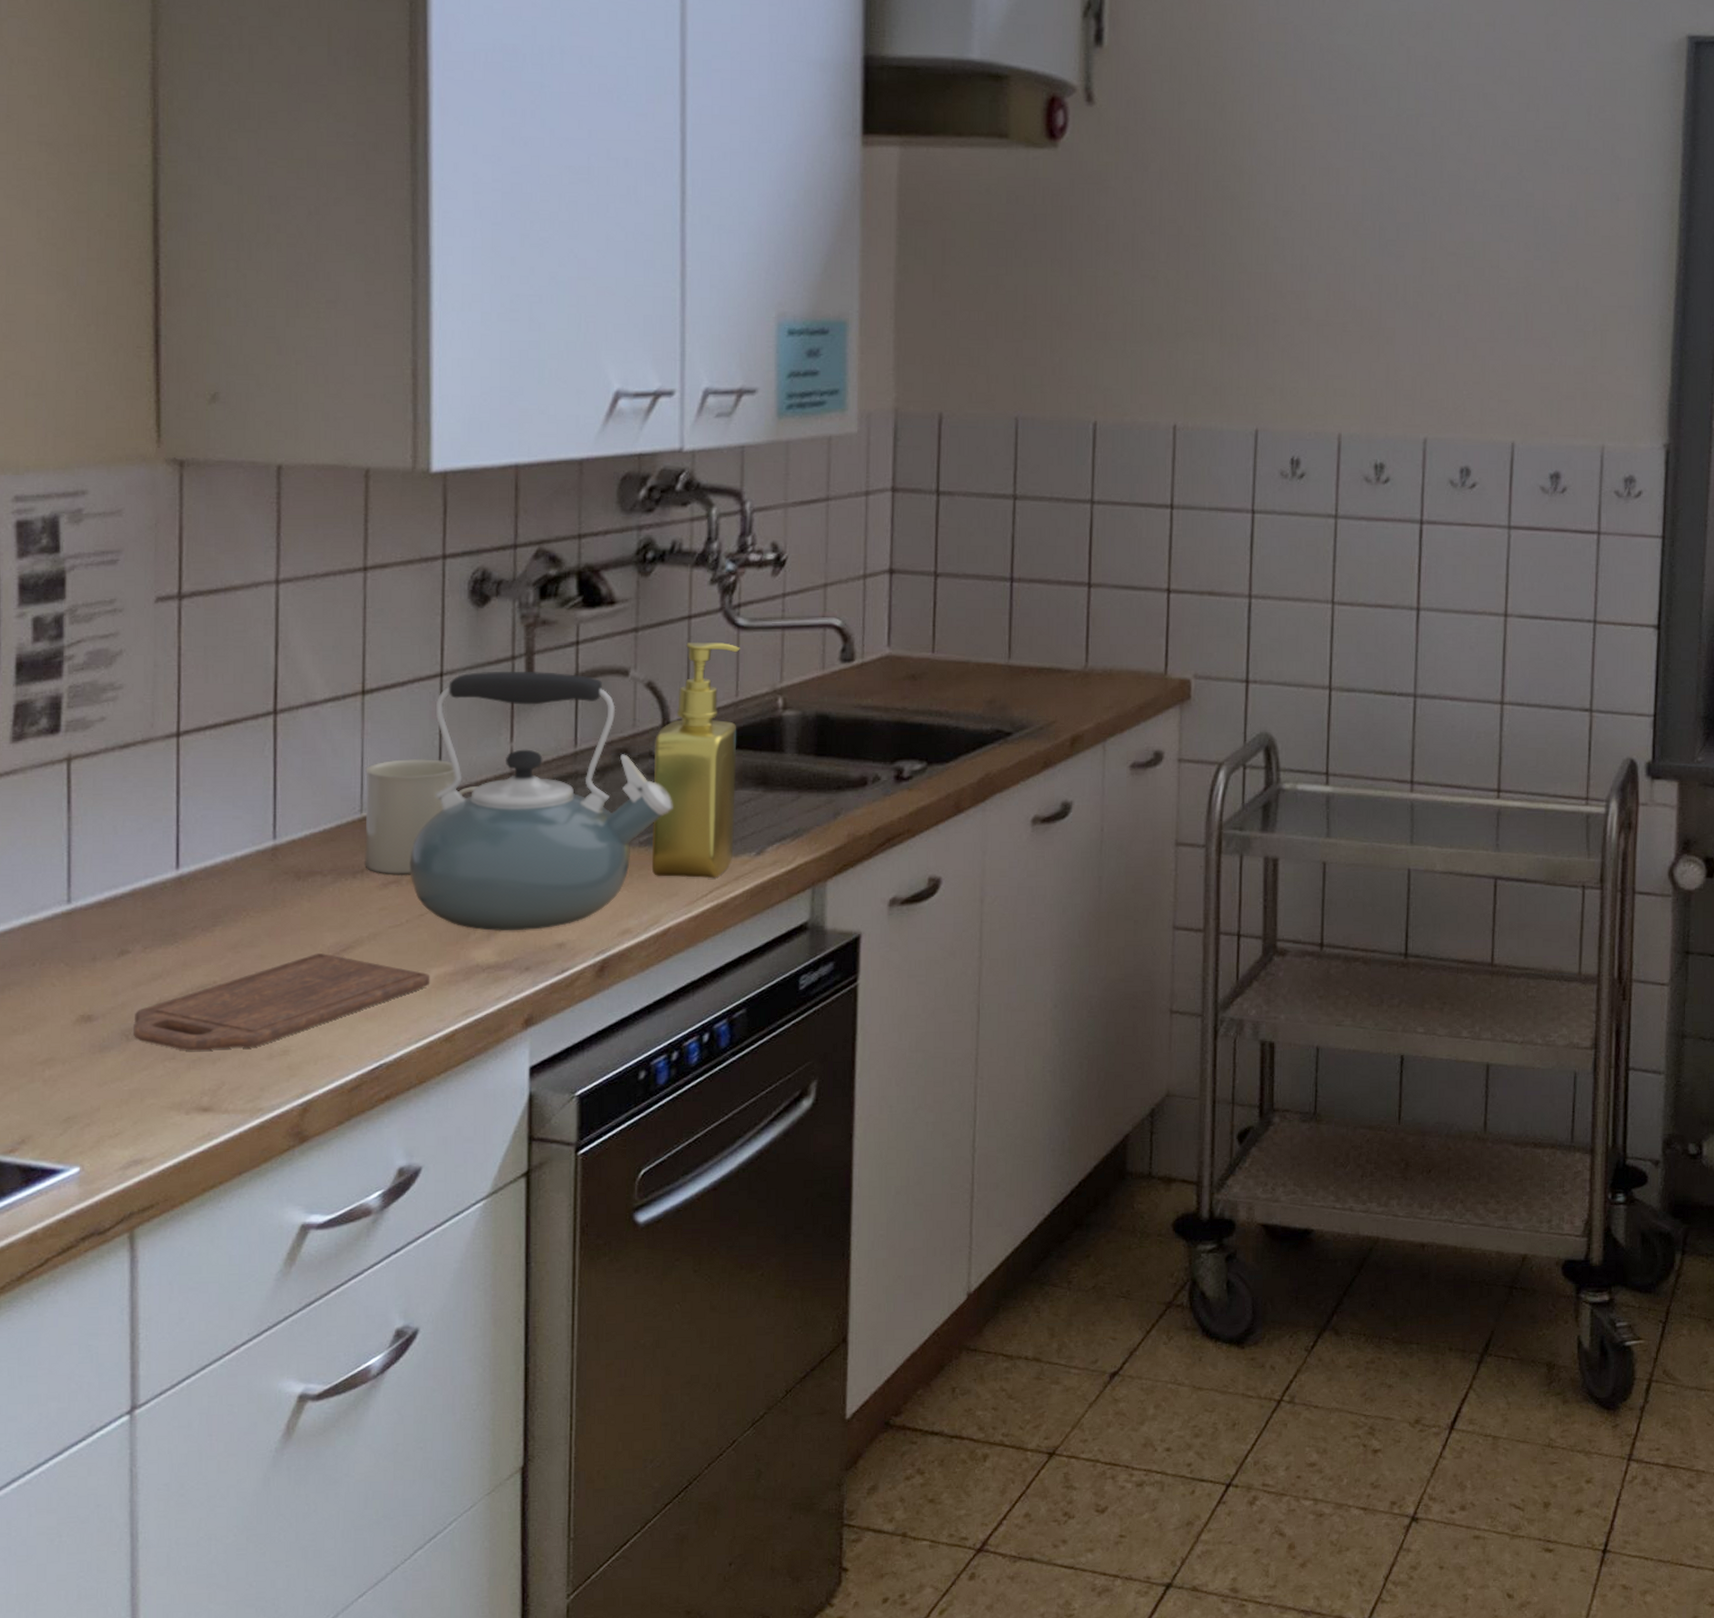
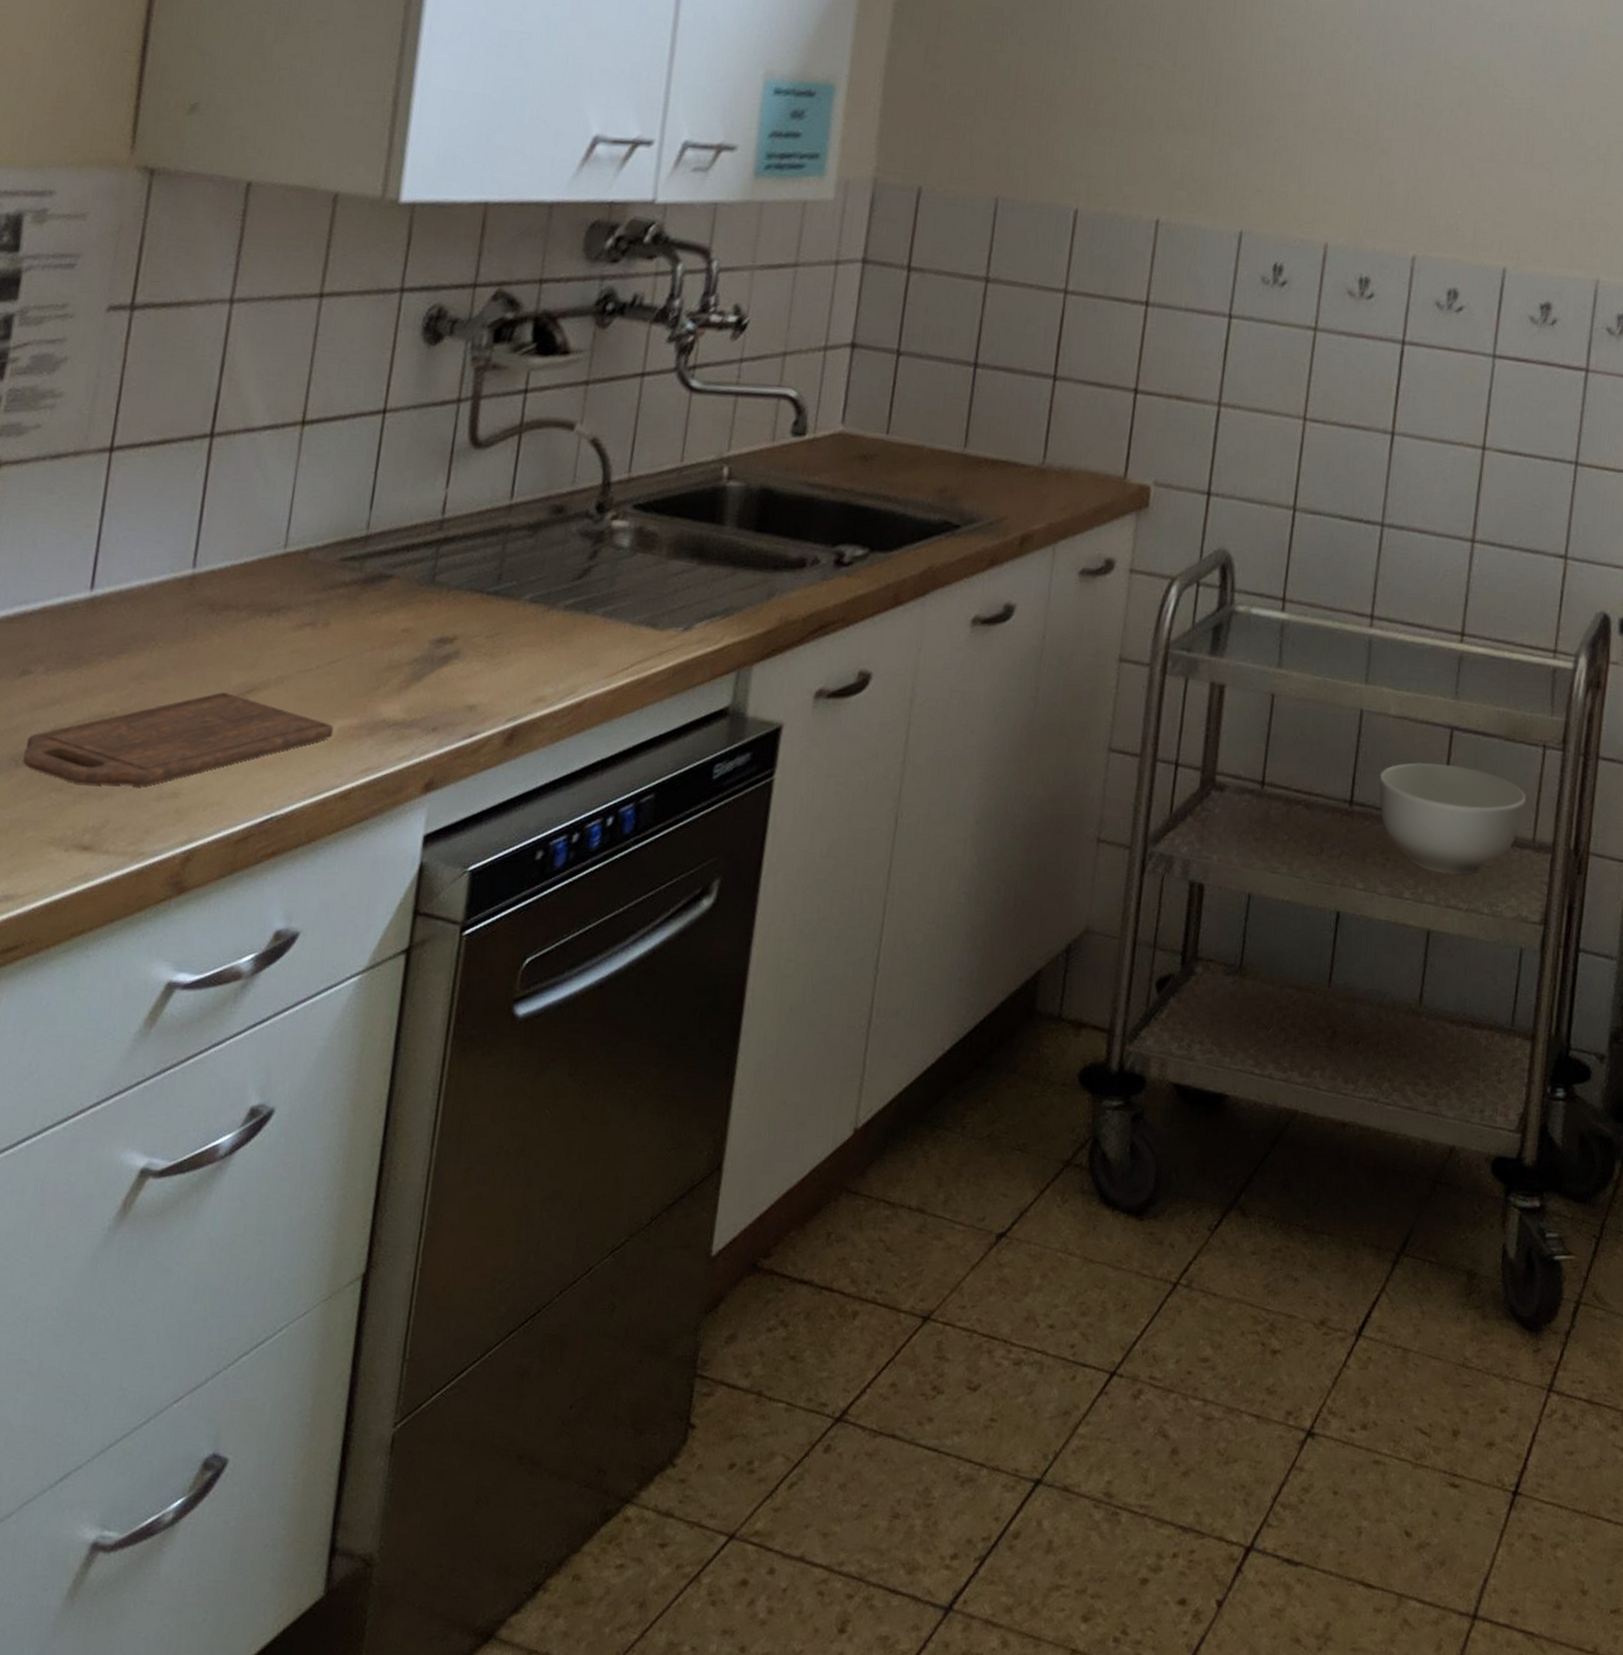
mug: present [365,758,478,877] -> none [282,496,407,620]
kettle: present [409,671,673,932] -> none [326,412,604,688]
soap dispenser: present [651,641,740,878] -> none [574,401,691,651]
bowl: none [1431,911,1570,1011] -> present [1379,762,1527,875]

